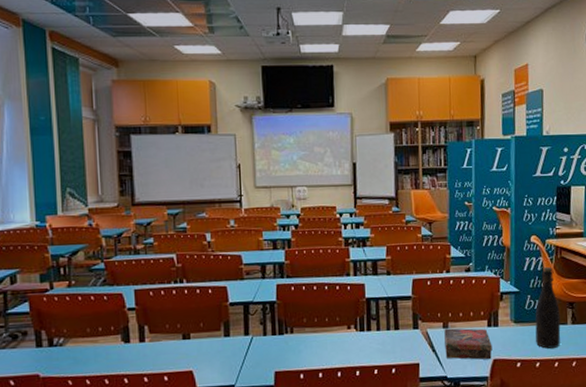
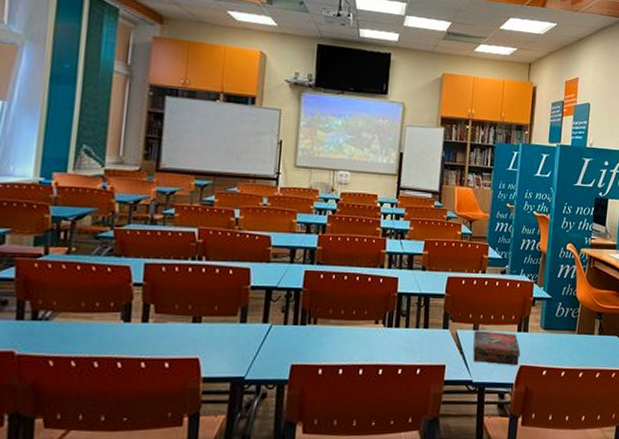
bottle: present [535,266,561,349] -> none [562,275,588,358]

